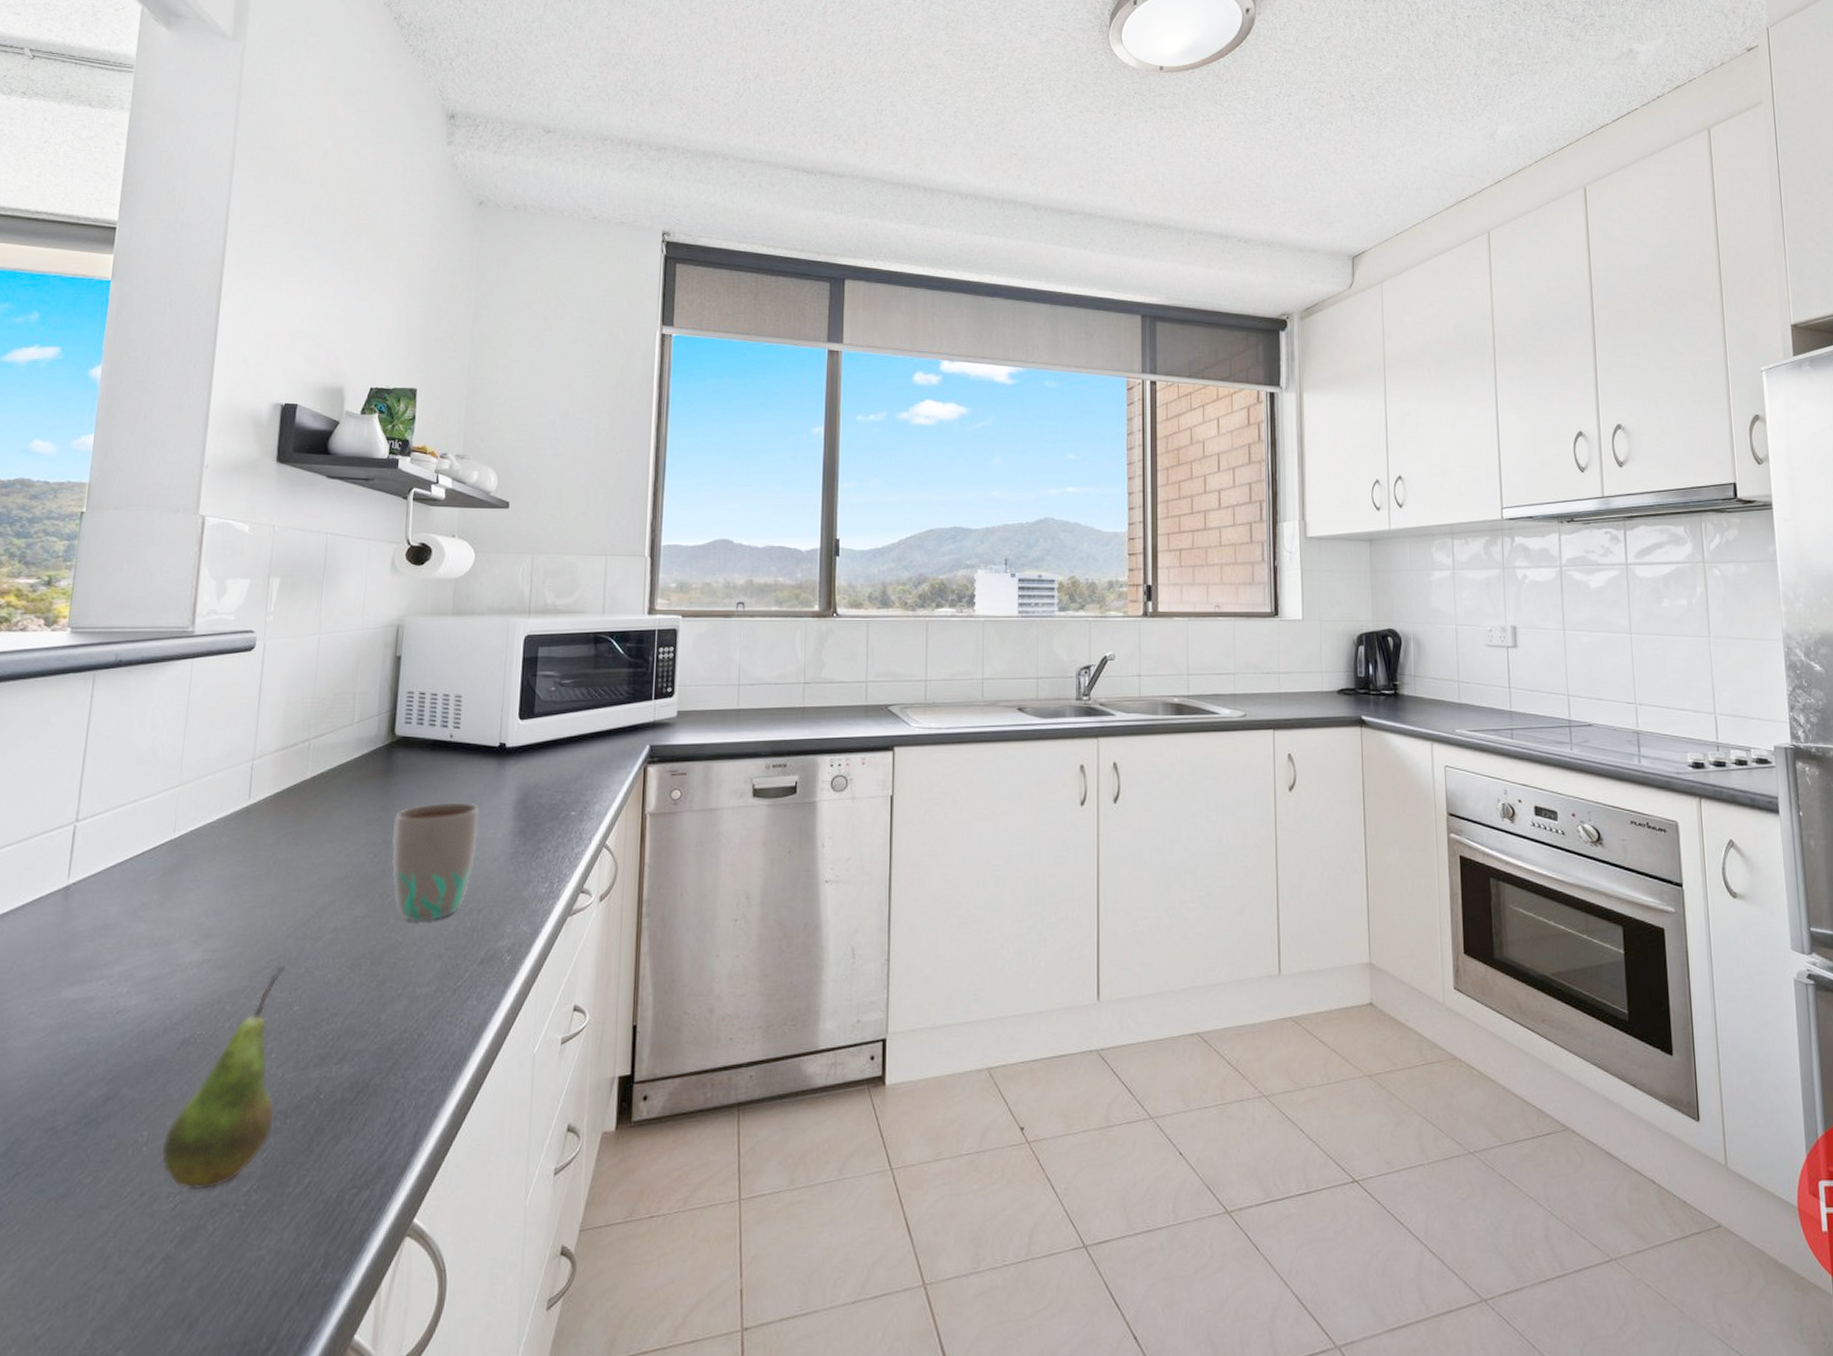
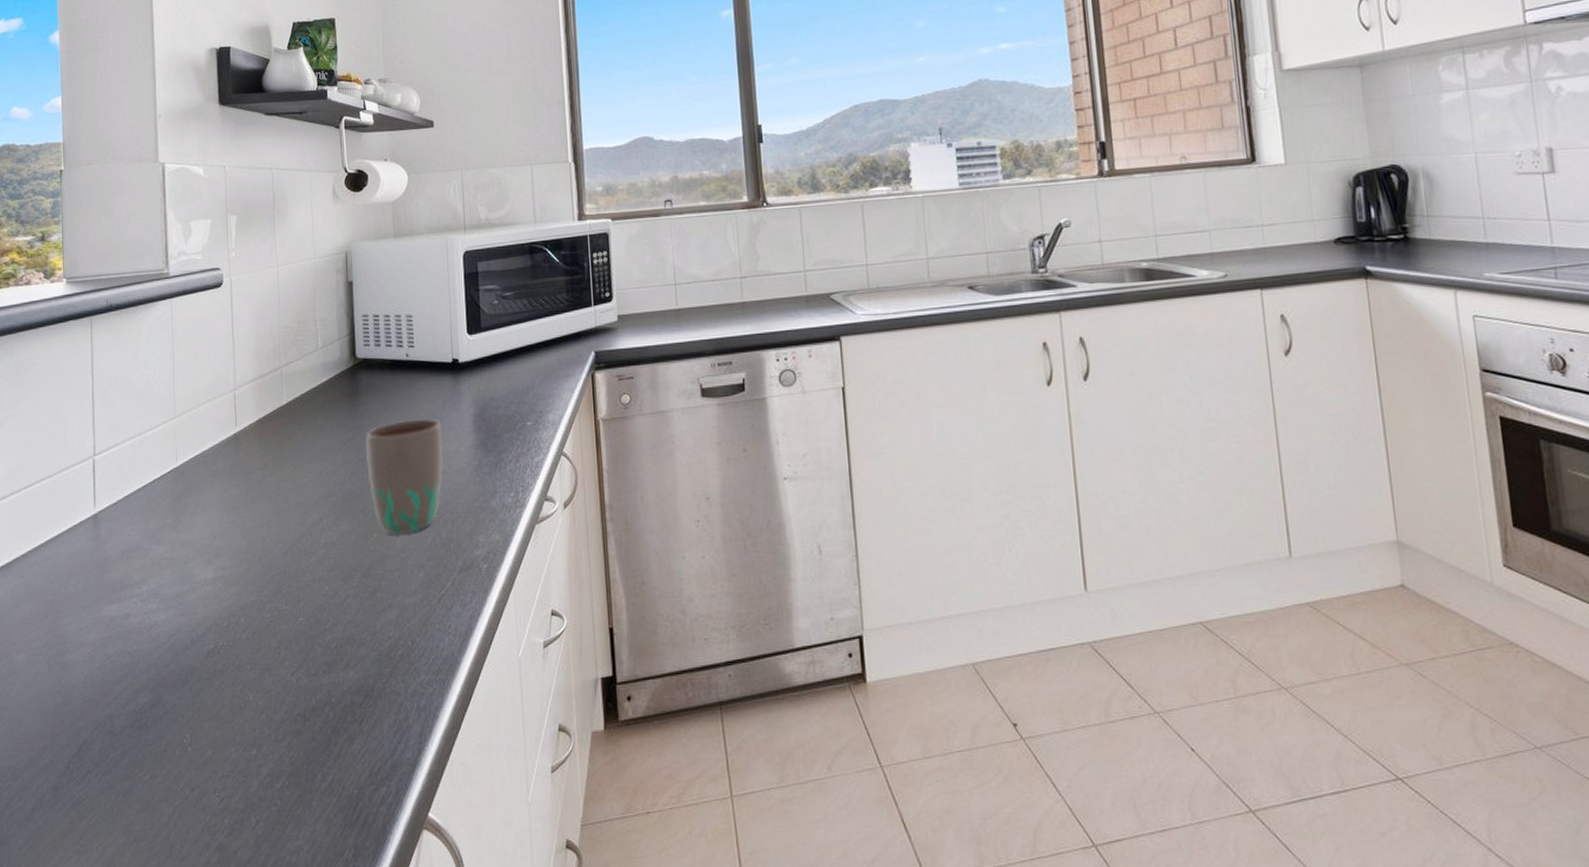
fruit: present [161,964,286,1190] -> none [203,579,295,786]

